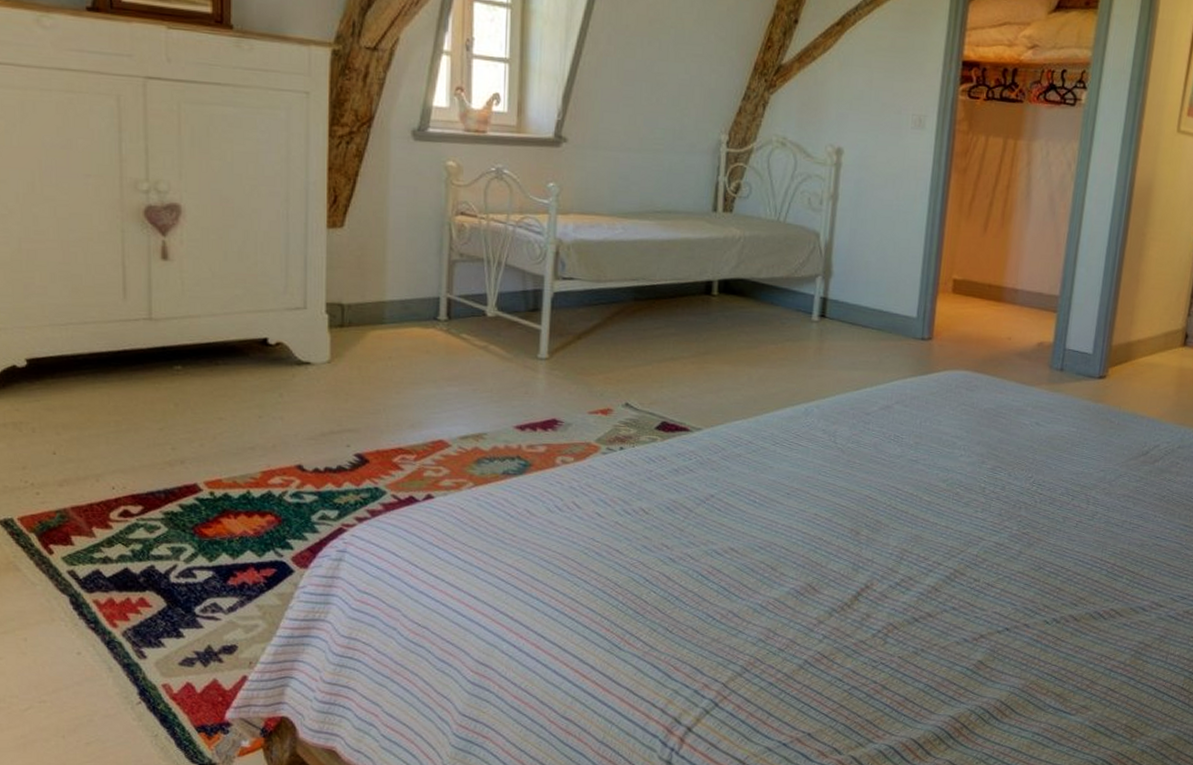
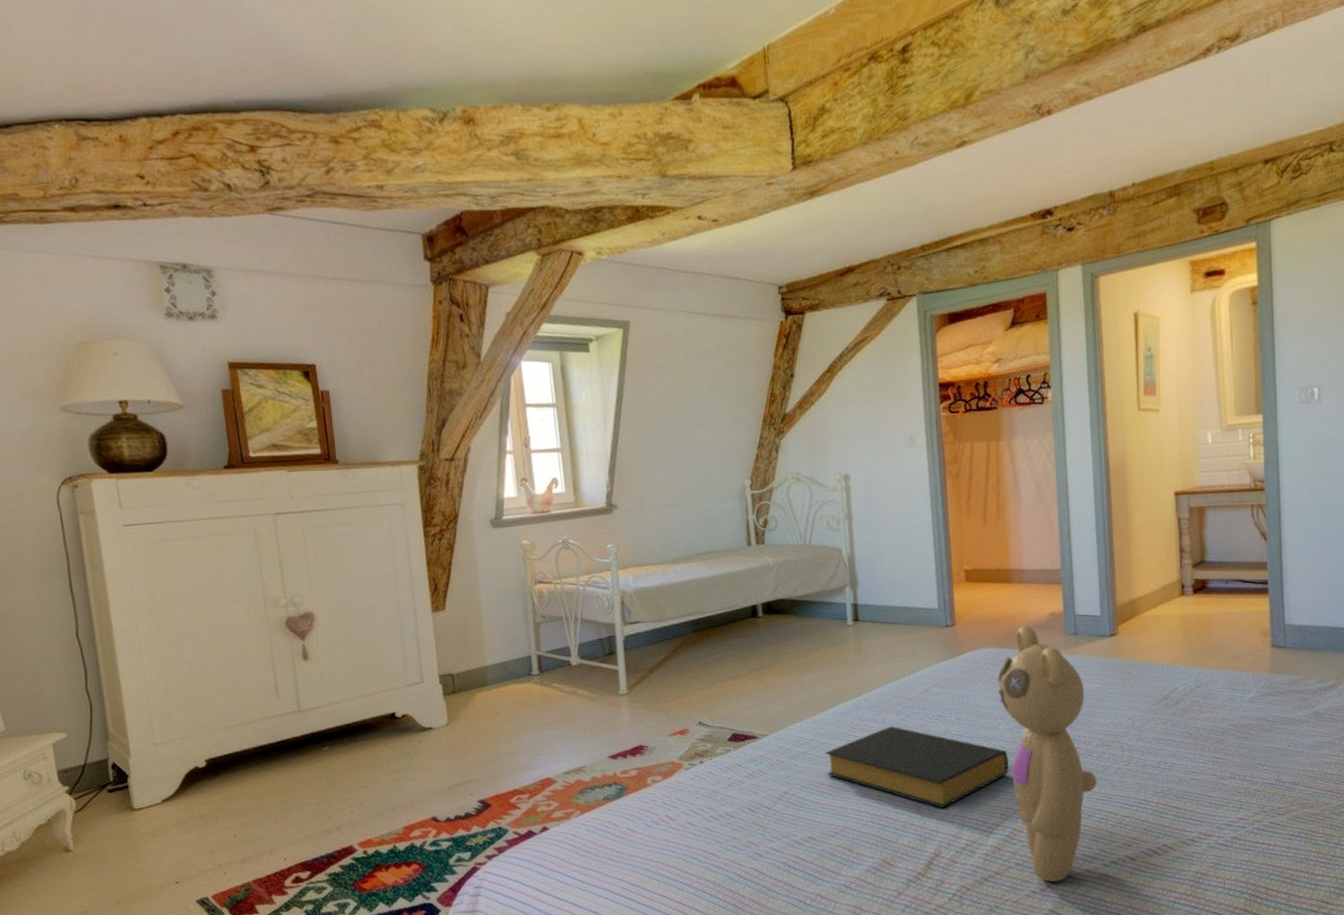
hardback book: none [760,439,964,538] -> present [824,725,1010,809]
teddy bear: none [963,352,1060,633] -> present [997,625,1098,882]

